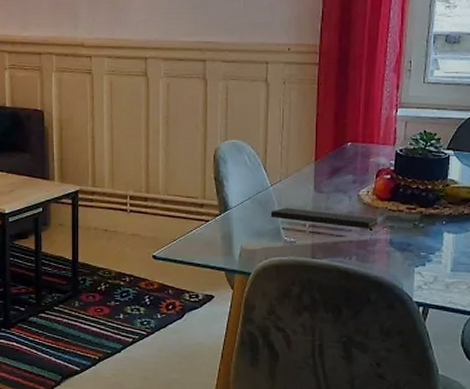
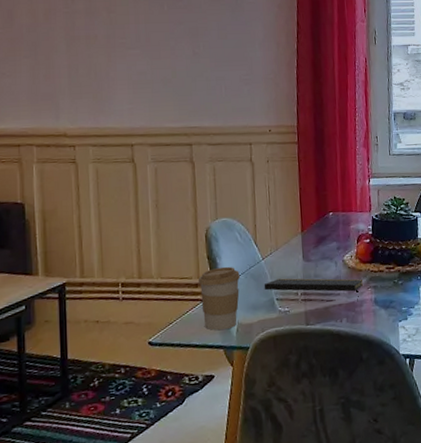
coffee cup: none [203,189,247,253] -> present [198,266,241,331]

